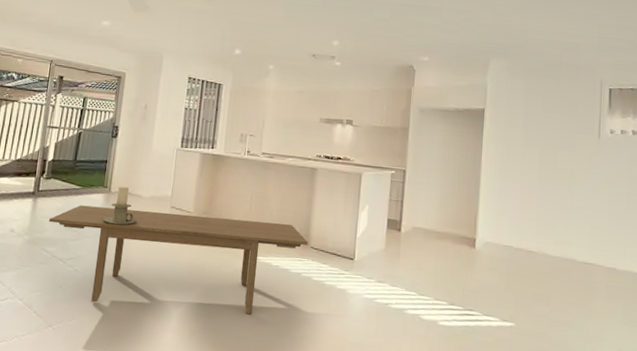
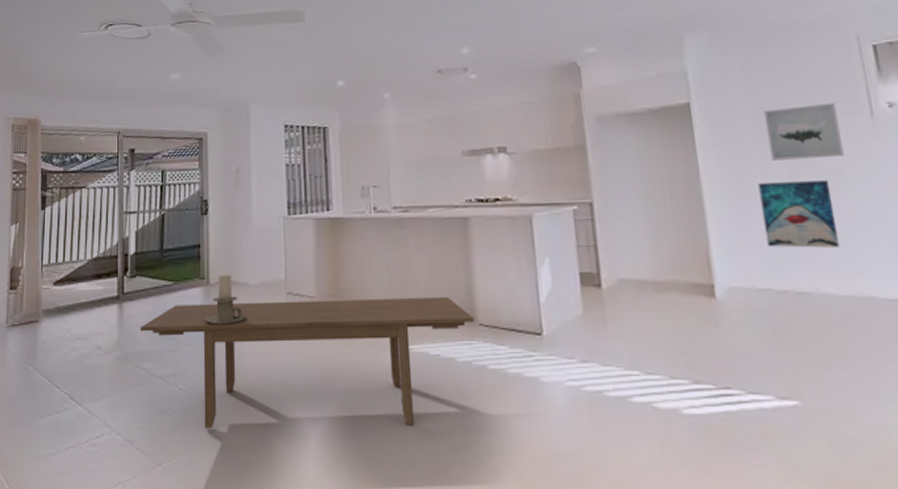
wall art: none [515,173,563,224] -> present [757,180,840,248]
wall art: none [530,122,578,163] -> present [763,102,844,161]

